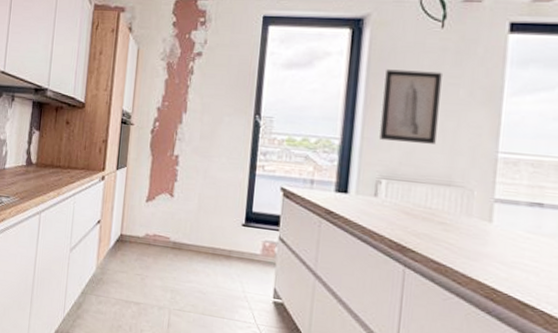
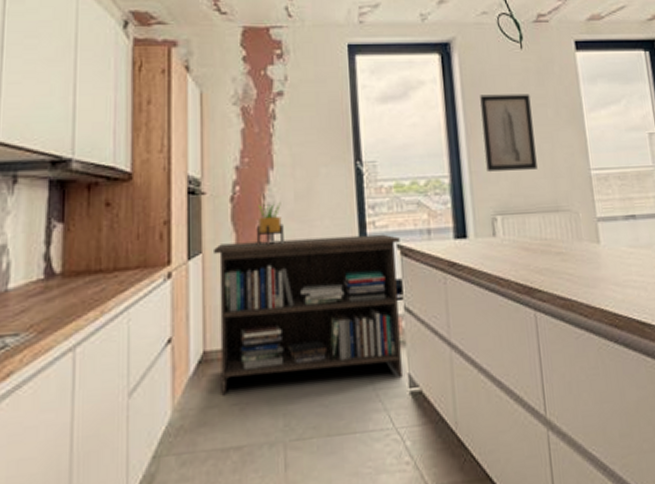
storage cabinet: none [129,162,284,289] -> present [214,234,402,396]
potted plant: none [166,138,189,170] -> present [256,202,284,246]

